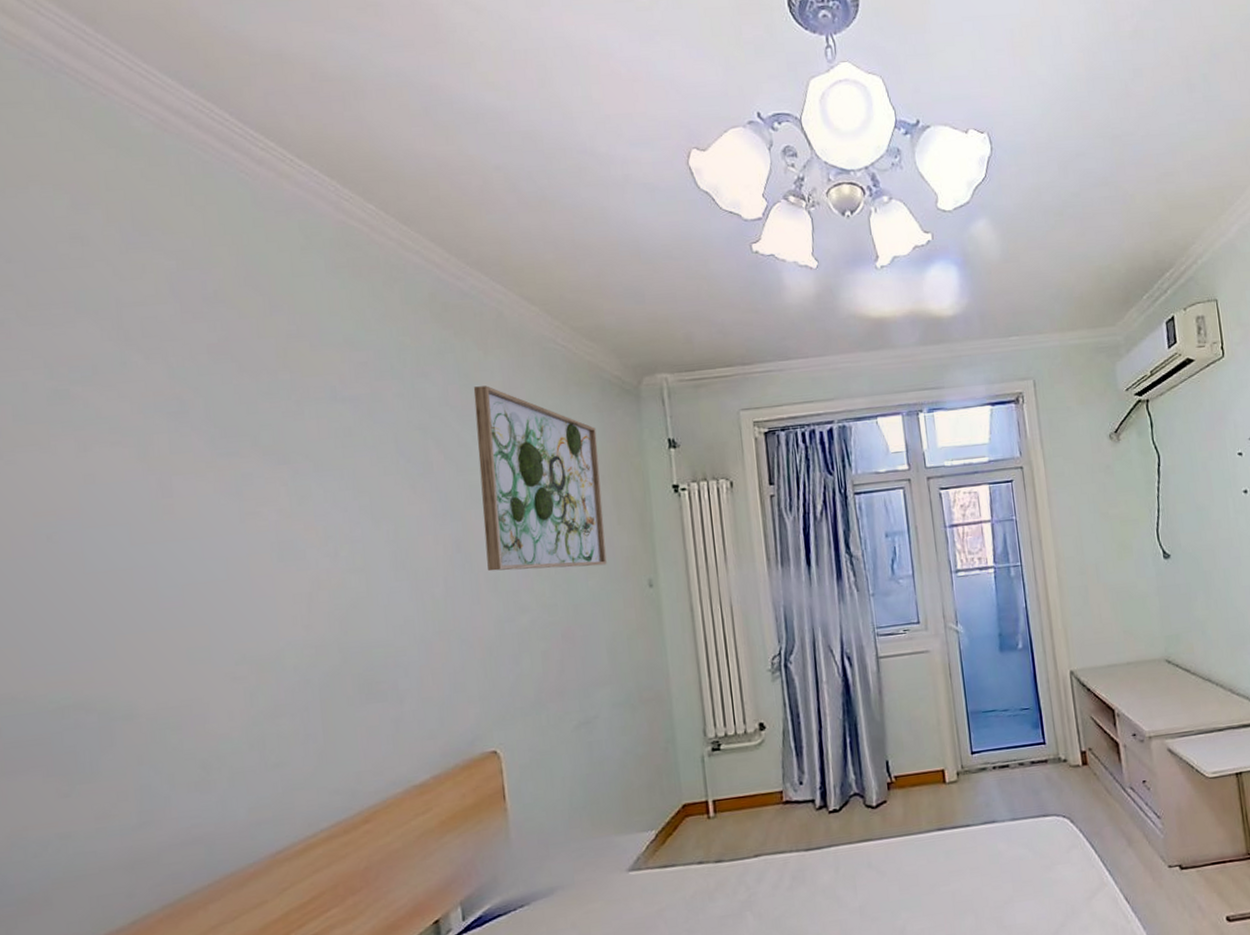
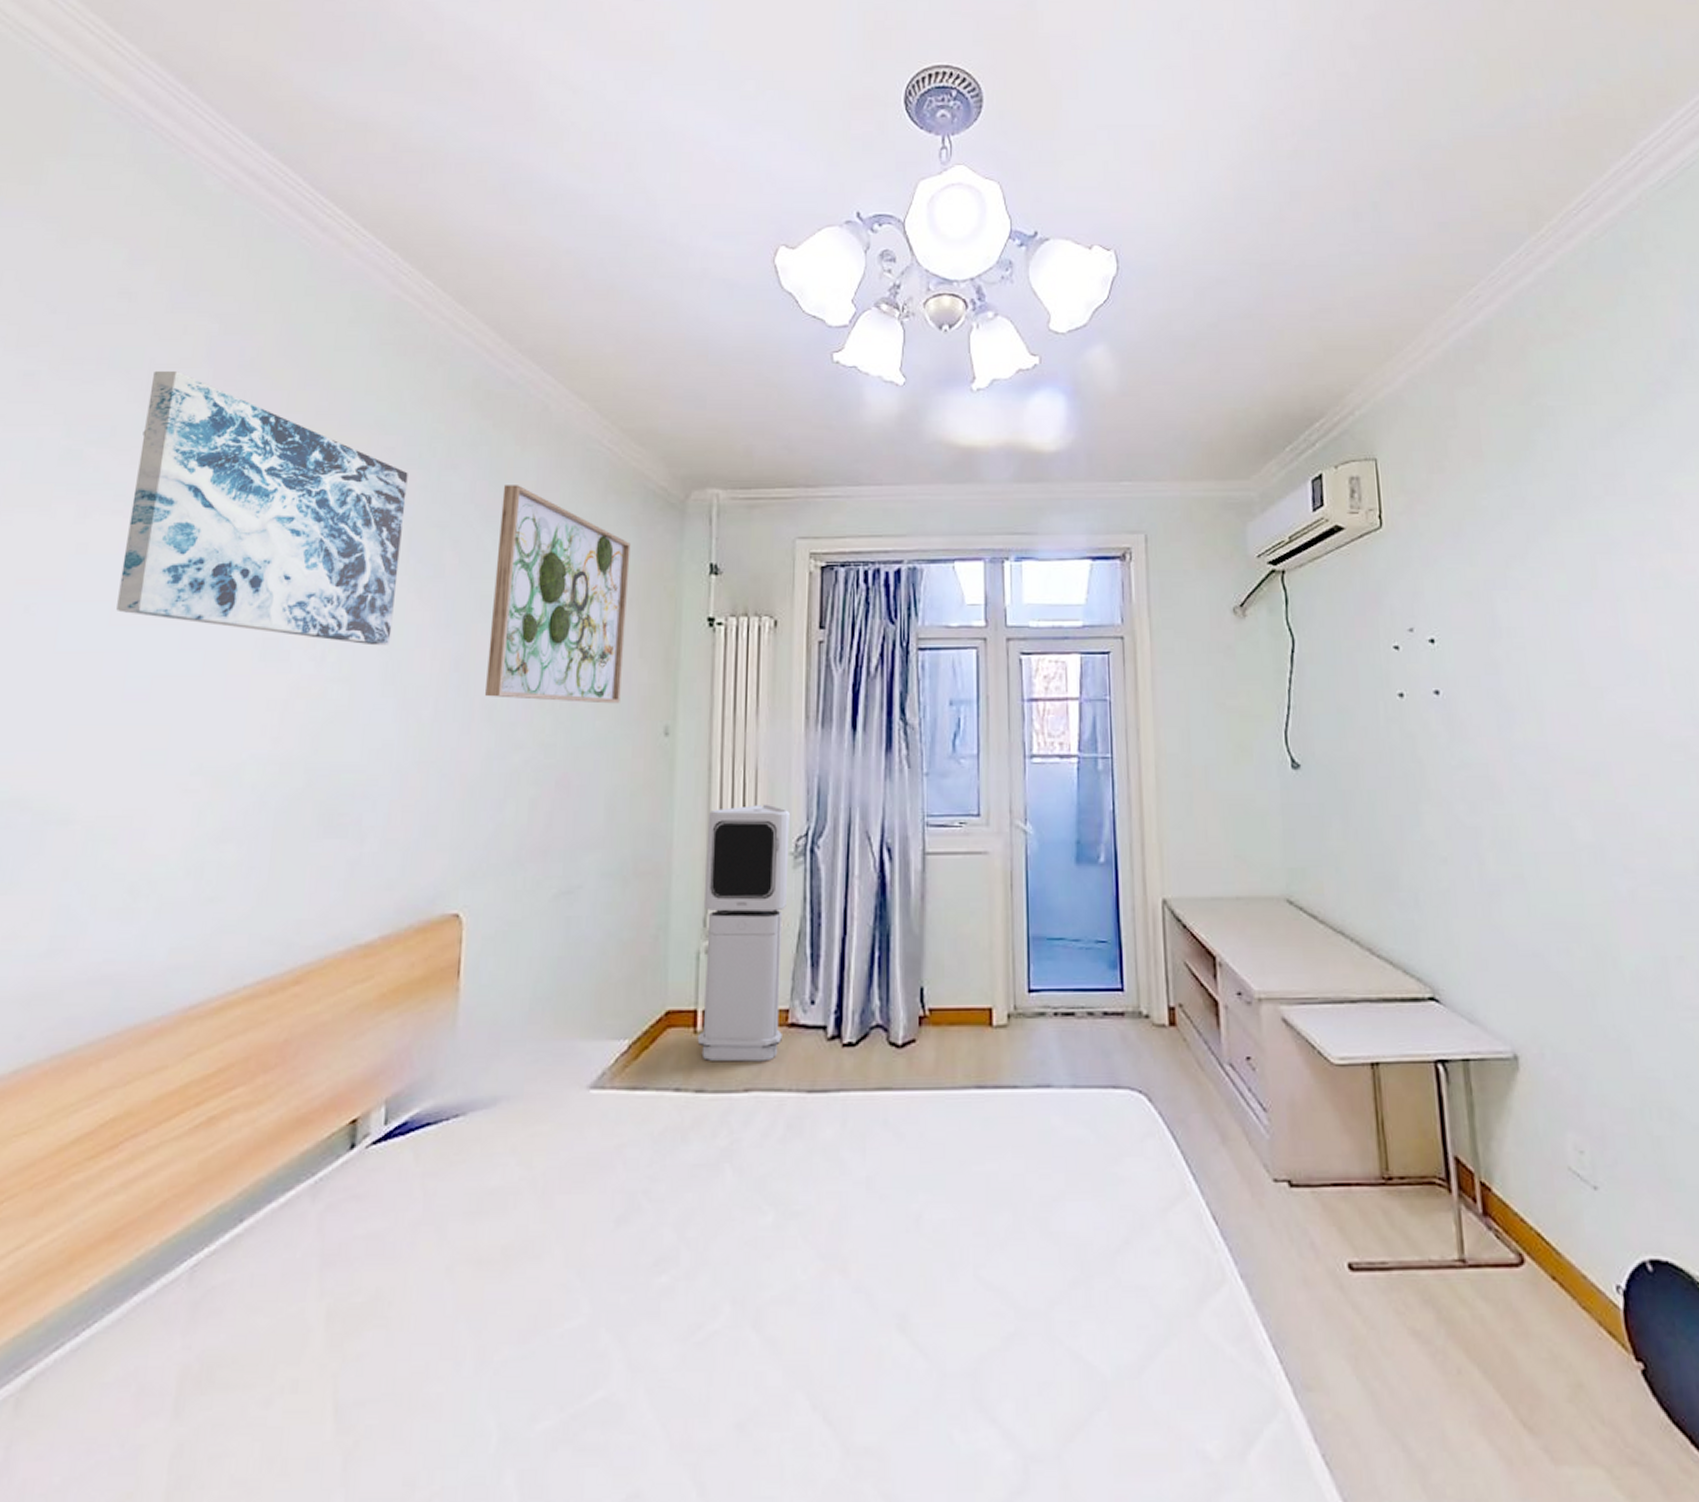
wall art: none [121,308,395,539] -> present [116,370,408,646]
air purifier: none [696,633,780,838] -> present [697,804,790,1062]

